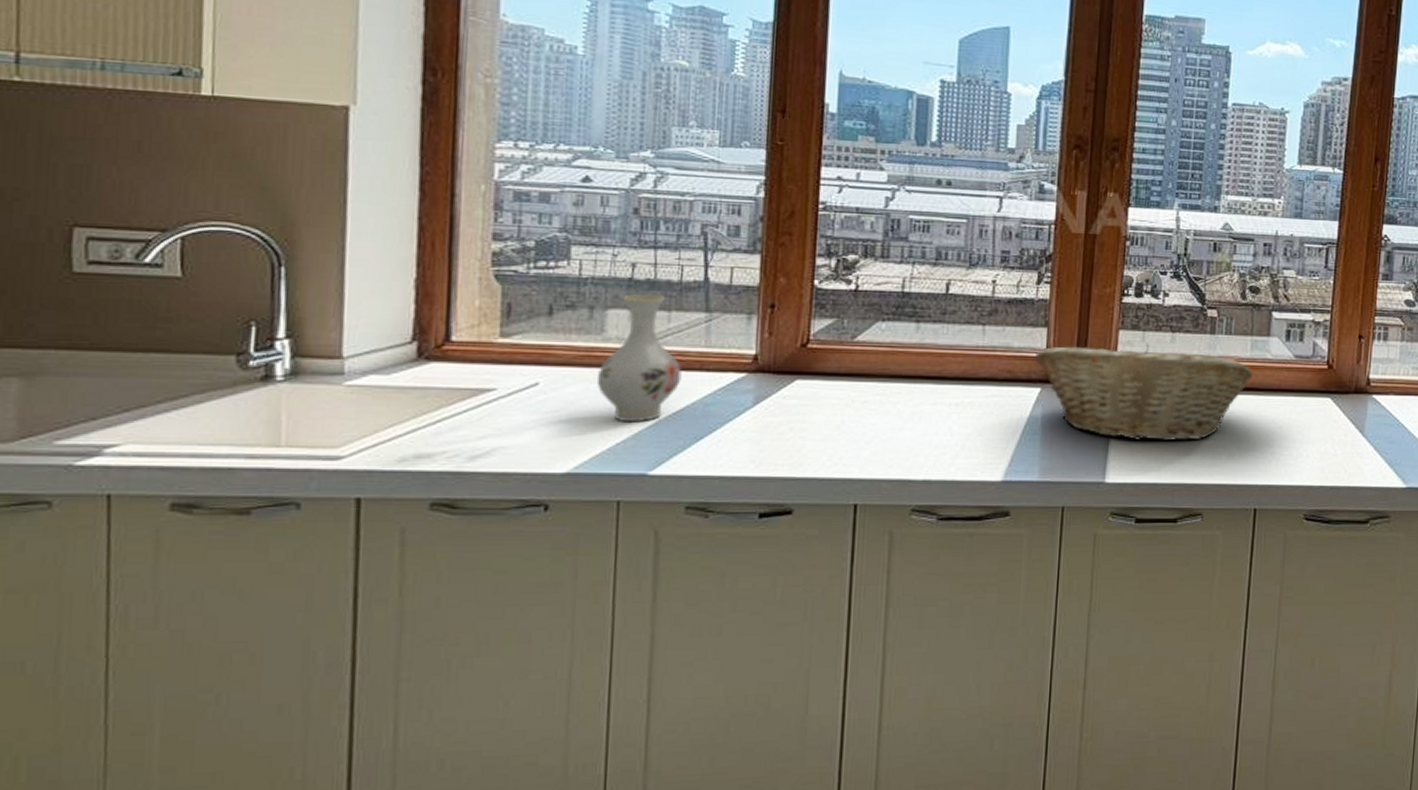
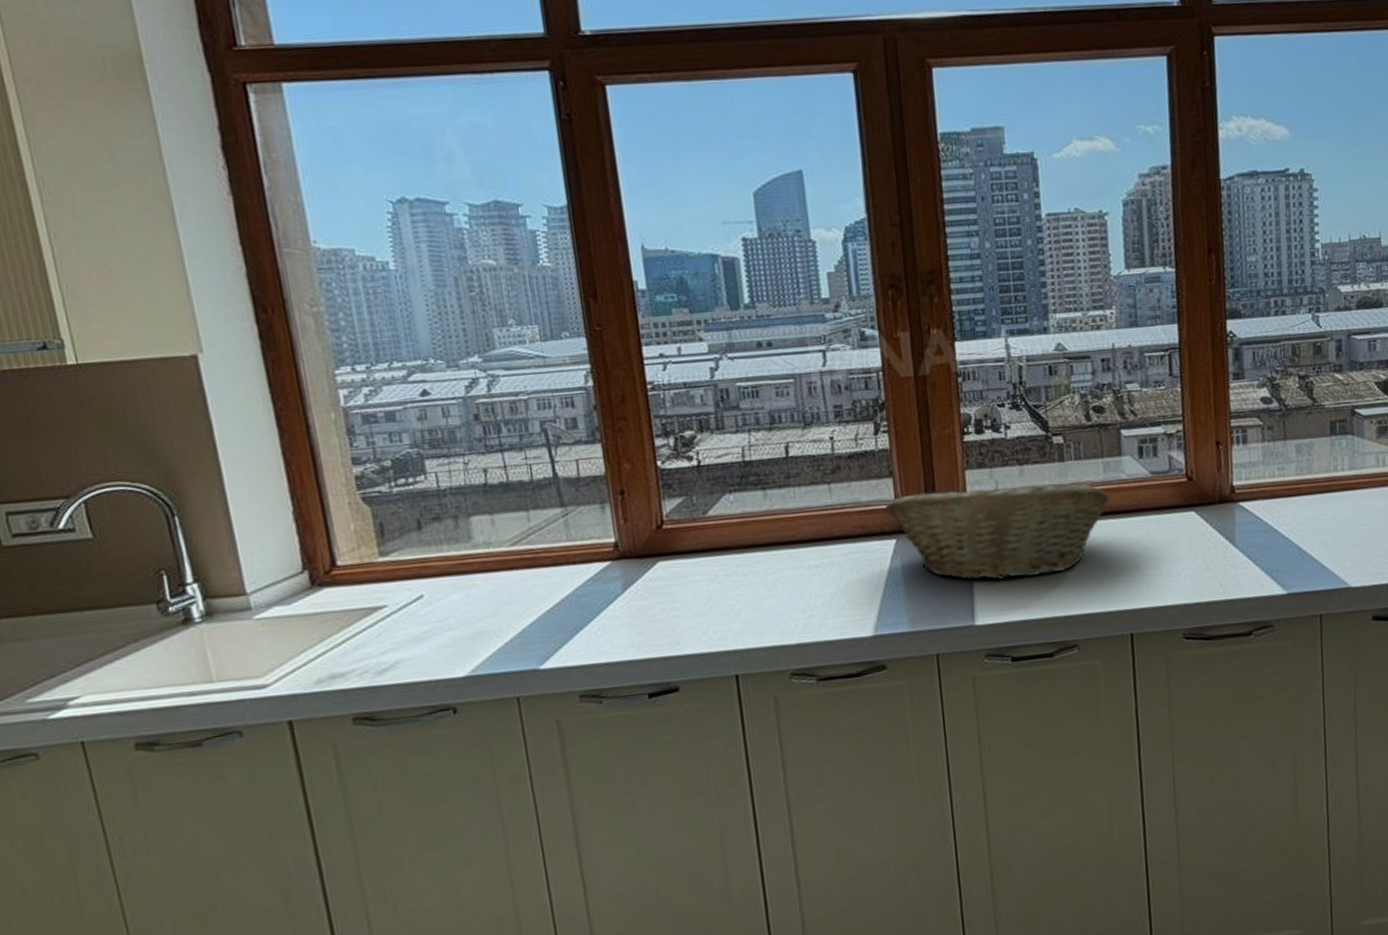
vase: present [596,294,682,423] -> none [474,495,552,623]

